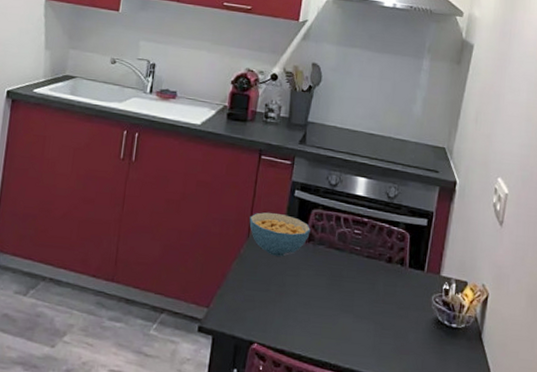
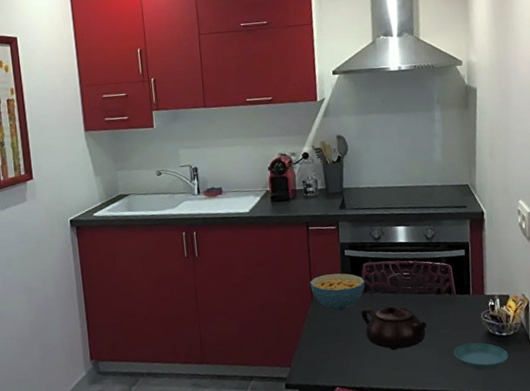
teapot: none [298,260,370,317] -> present [361,306,427,350]
saucer: none [392,326,454,363] -> present [453,343,508,371]

